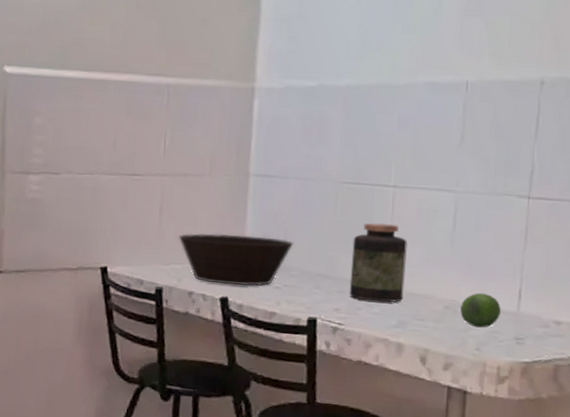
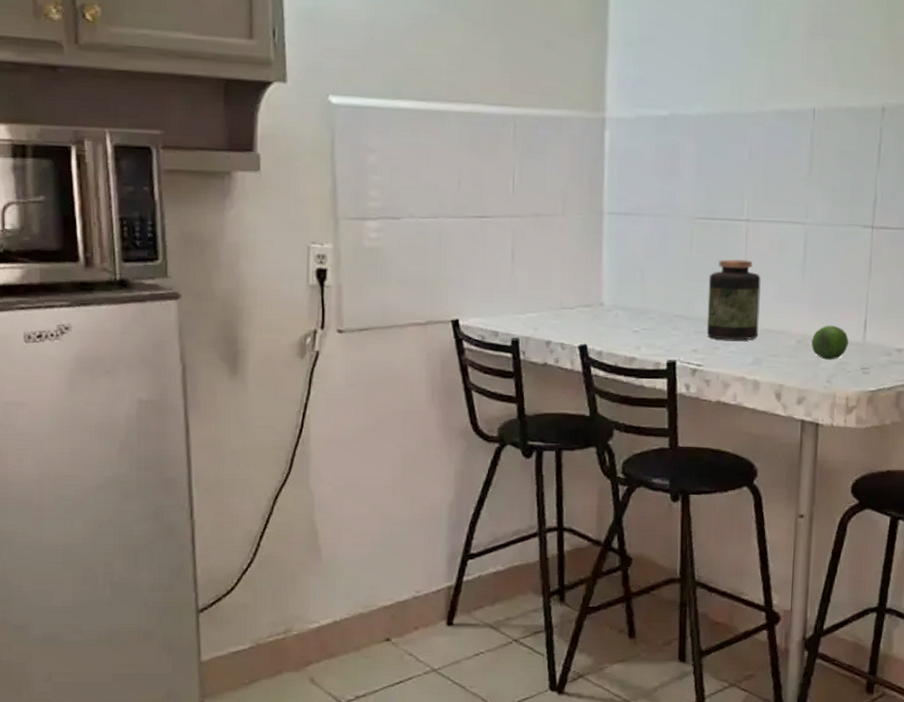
bowl: present [178,233,294,286] -> none [532,277,651,332]

